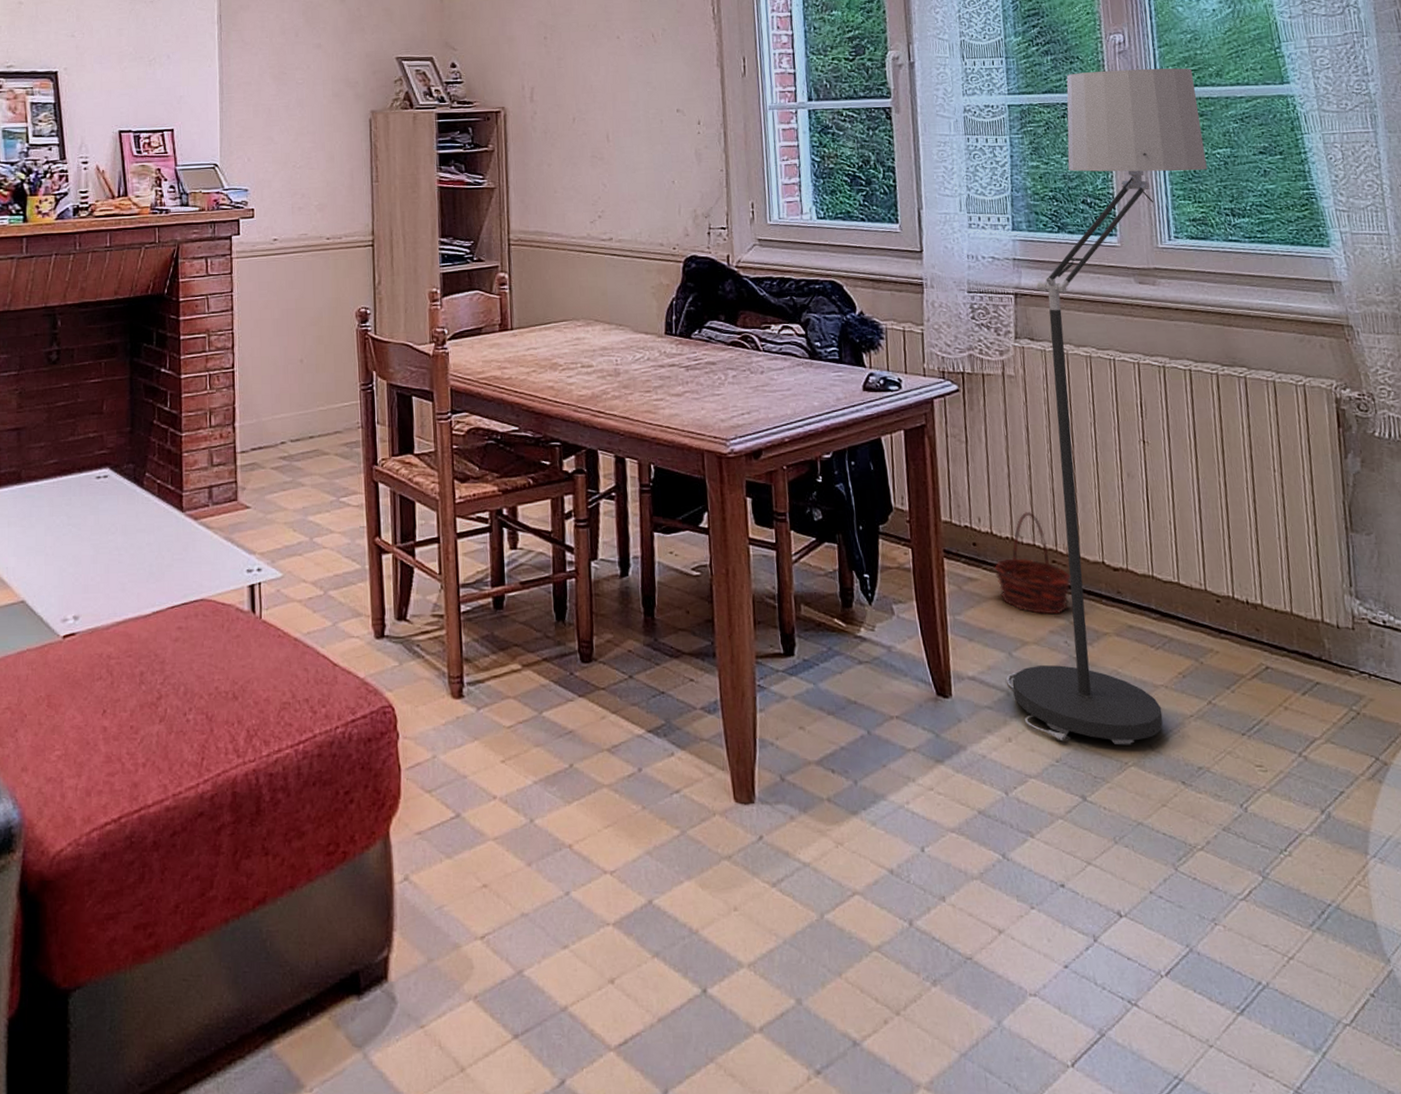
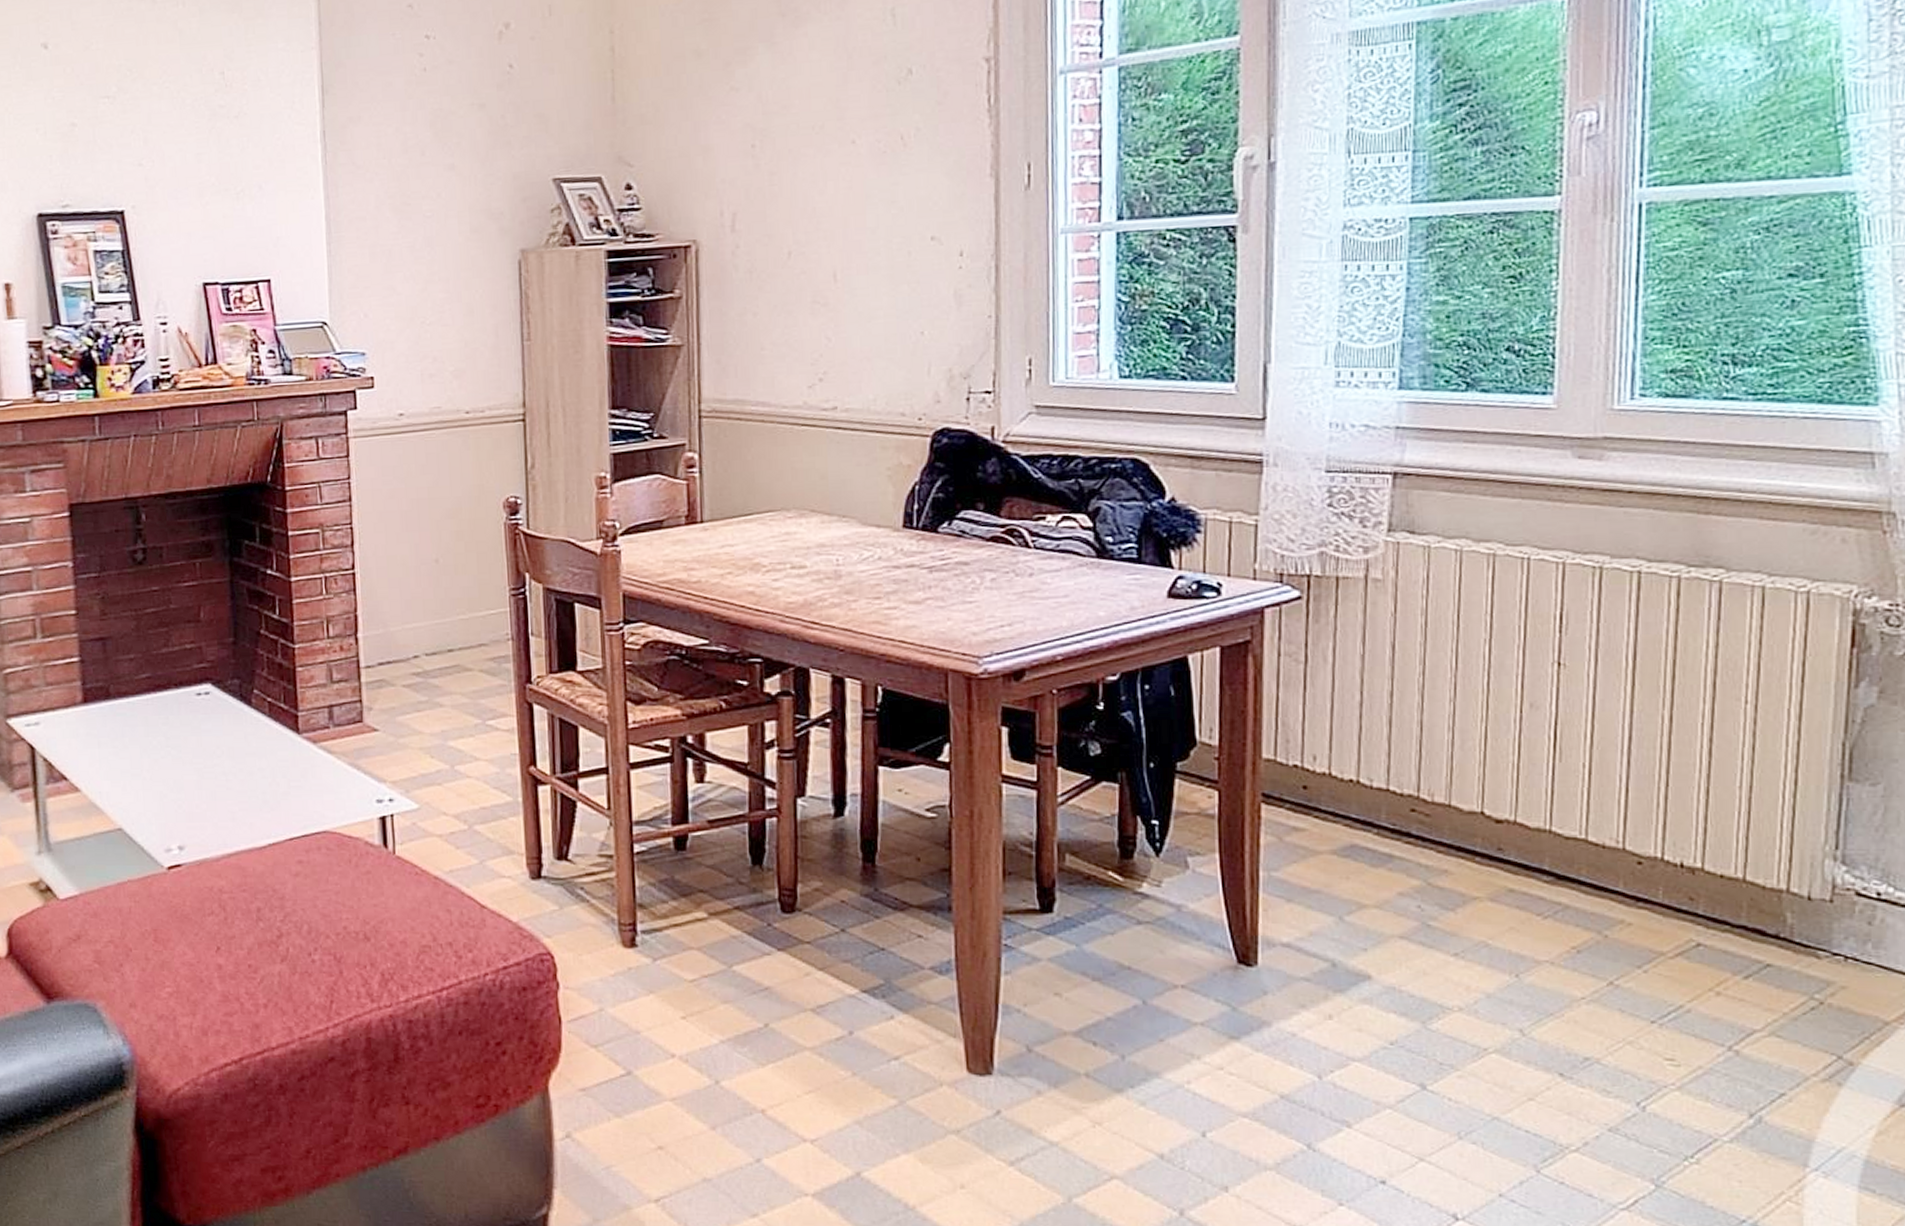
basket: present [994,512,1071,615] -> none [1329,749,1434,874]
floor lamp: present [1006,68,1207,745] -> none [1333,157,1703,1029]

